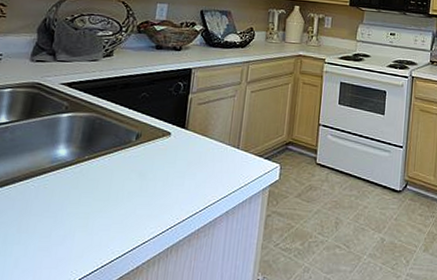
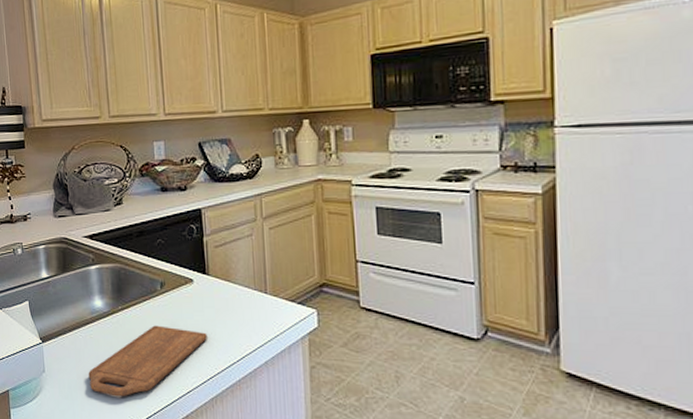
cutting board: none [31,176,175,251] -> present [88,325,207,397]

